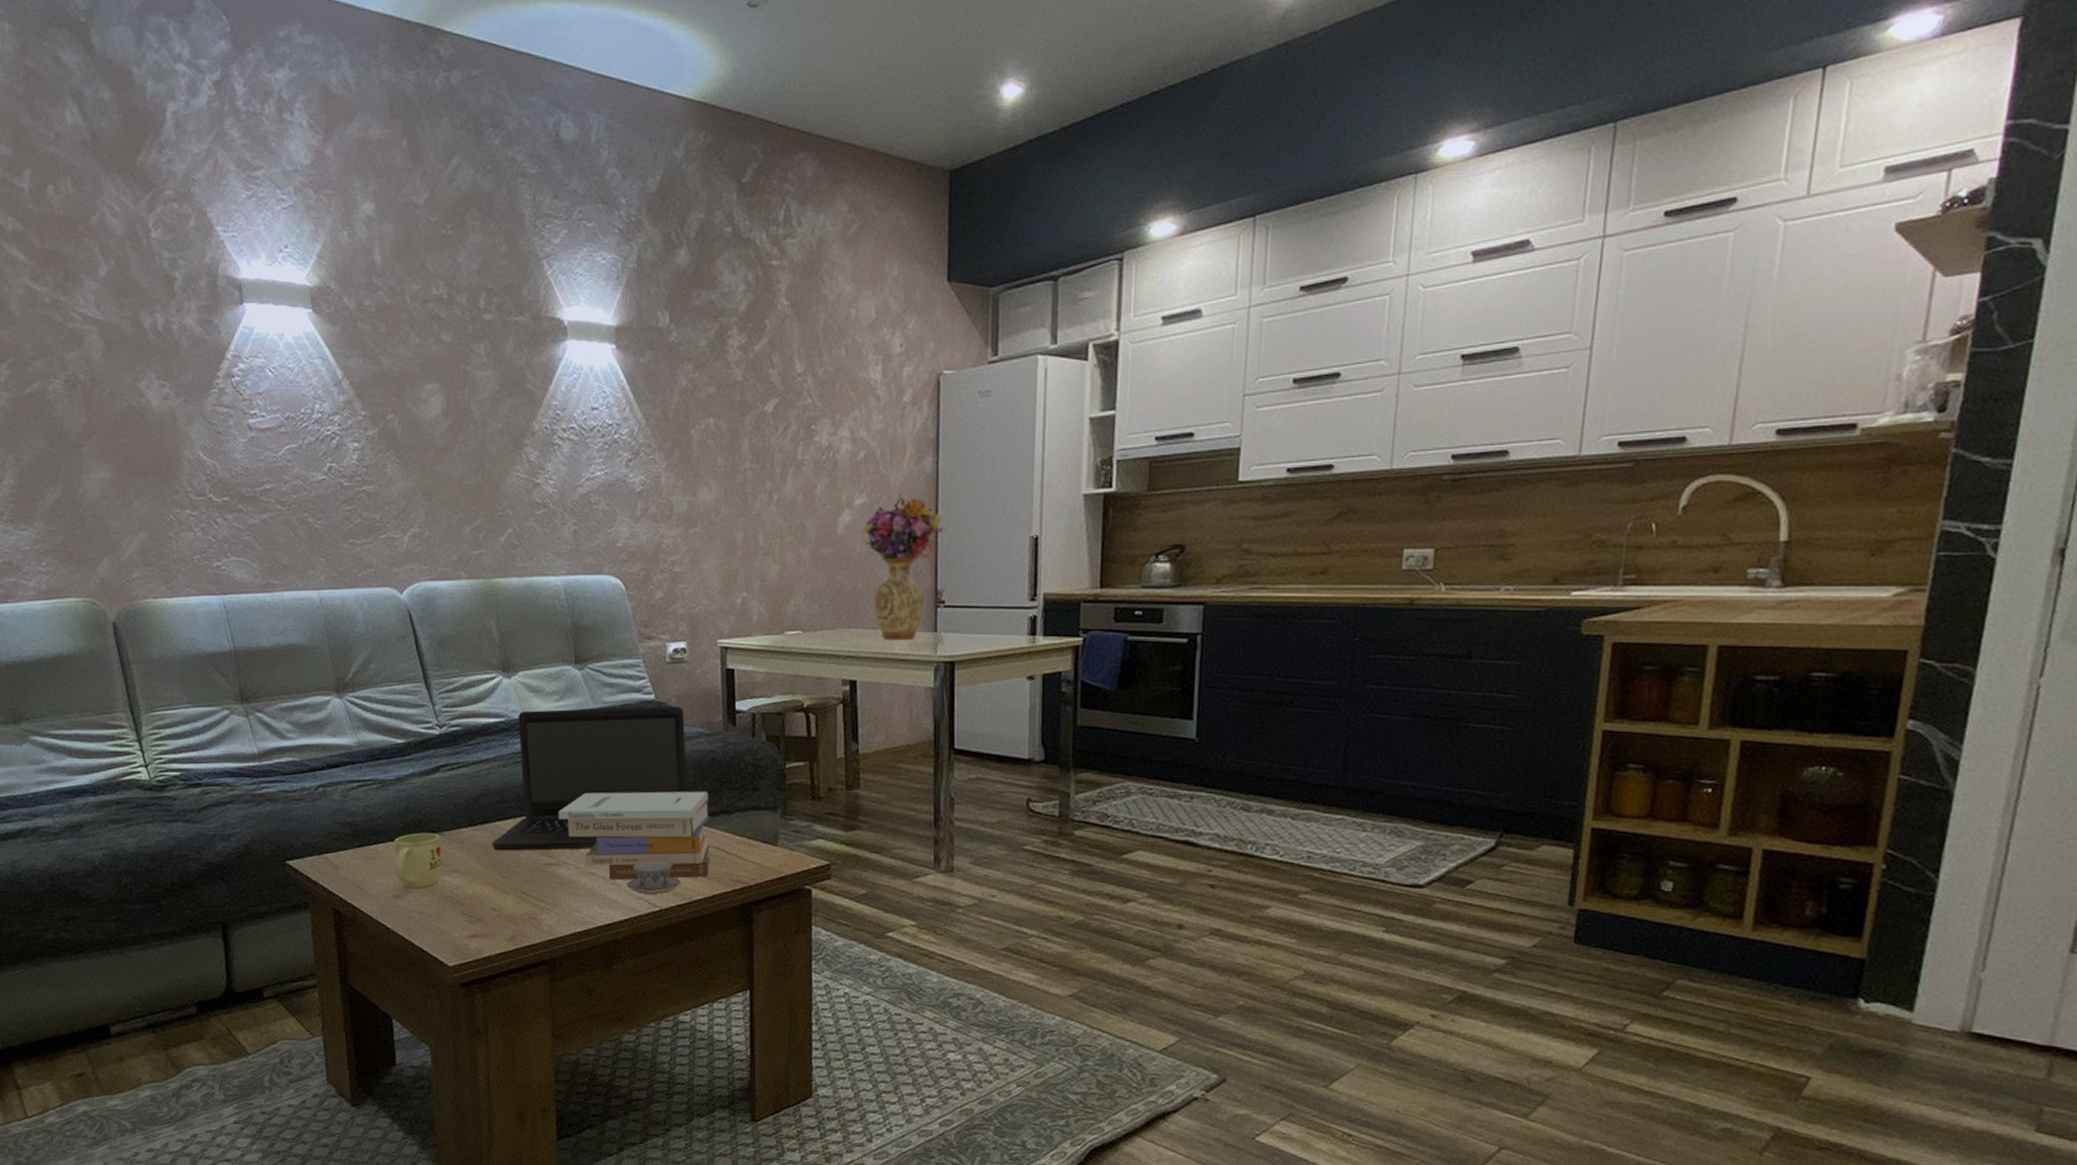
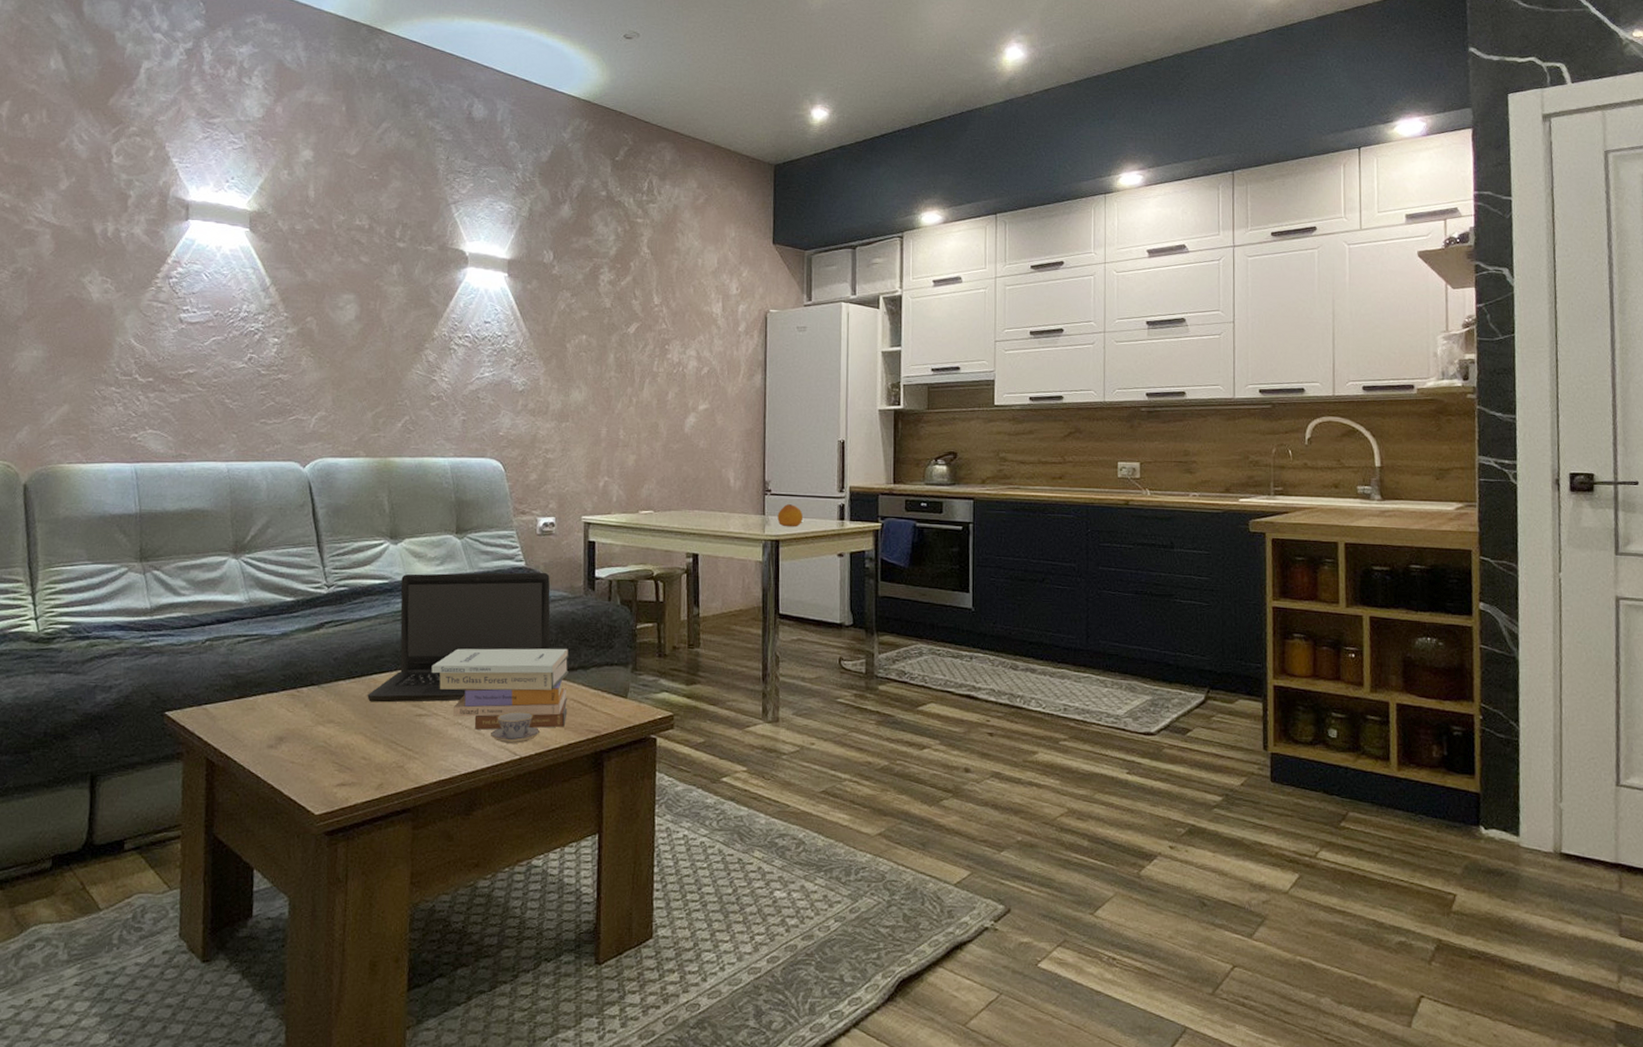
mug: present [394,832,442,888] -> none [271,685,319,738]
flower arrangement: present [861,492,947,641] -> none [703,401,773,522]
fruit: none [952,618,984,646] -> present [777,504,803,528]

